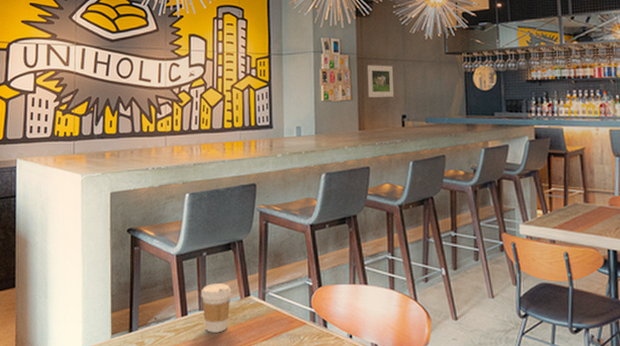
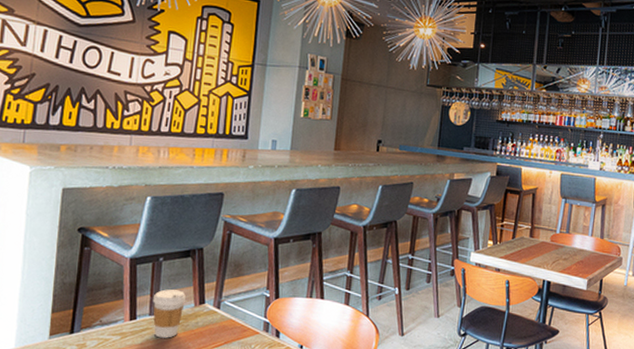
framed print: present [367,65,394,97] -> none [347,87,375,121]

